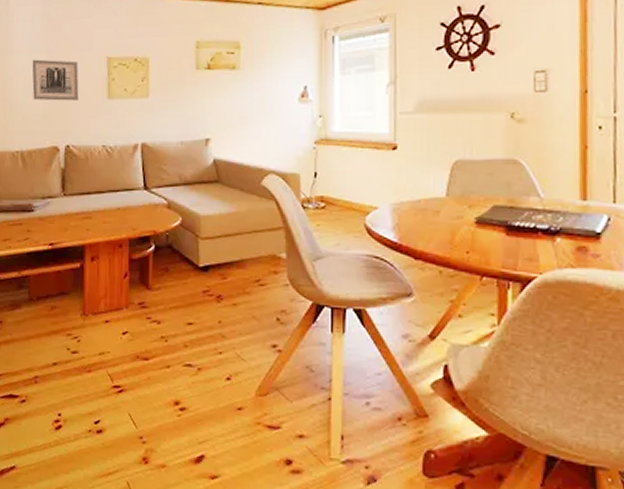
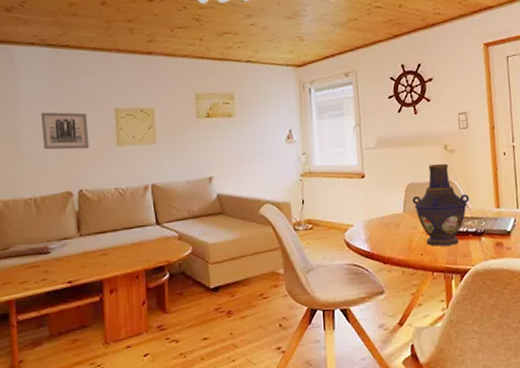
vase: none [459,138,543,244] -> present [412,164,470,246]

